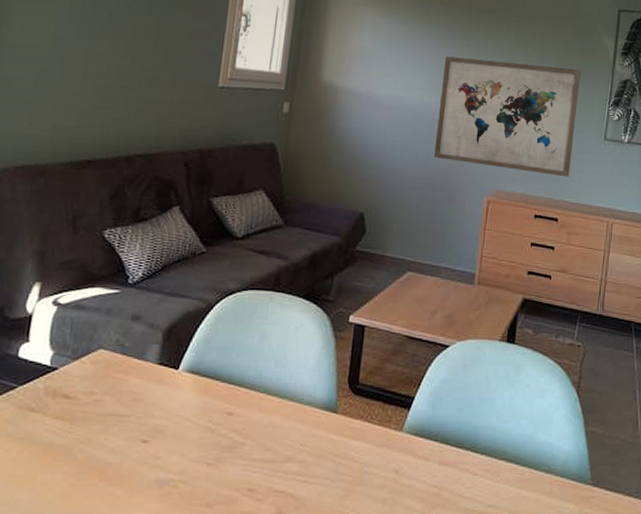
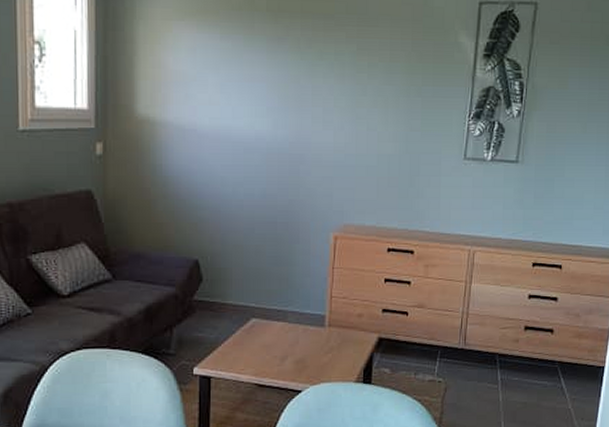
wall art: present [434,56,581,177] -> none [272,75,436,204]

